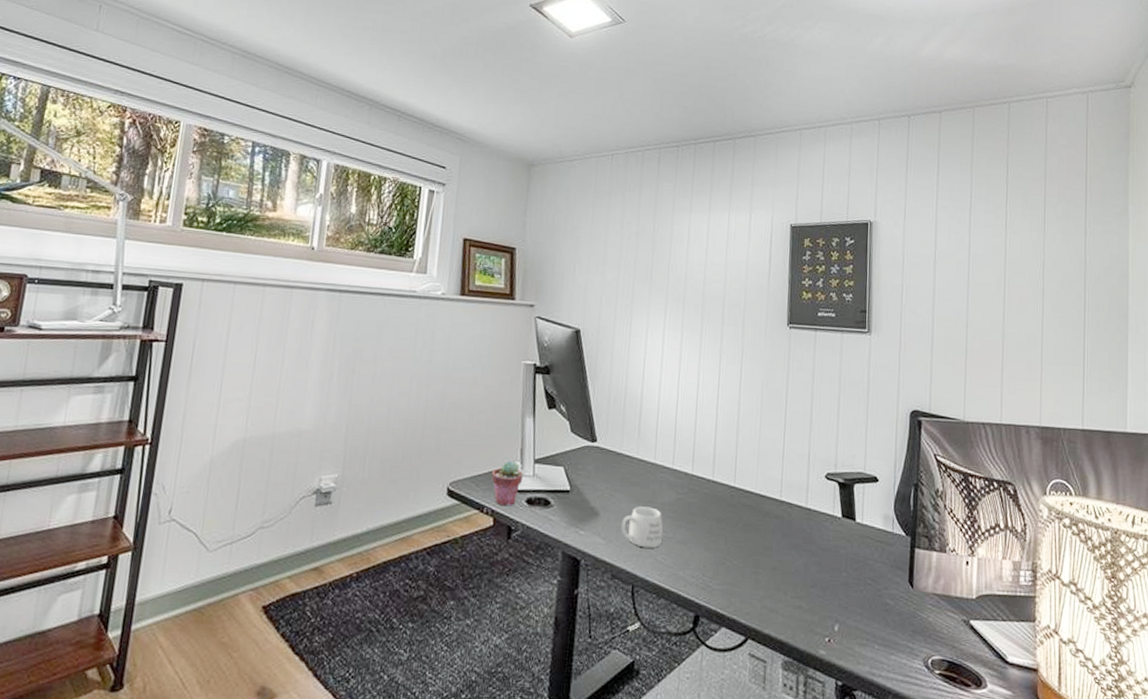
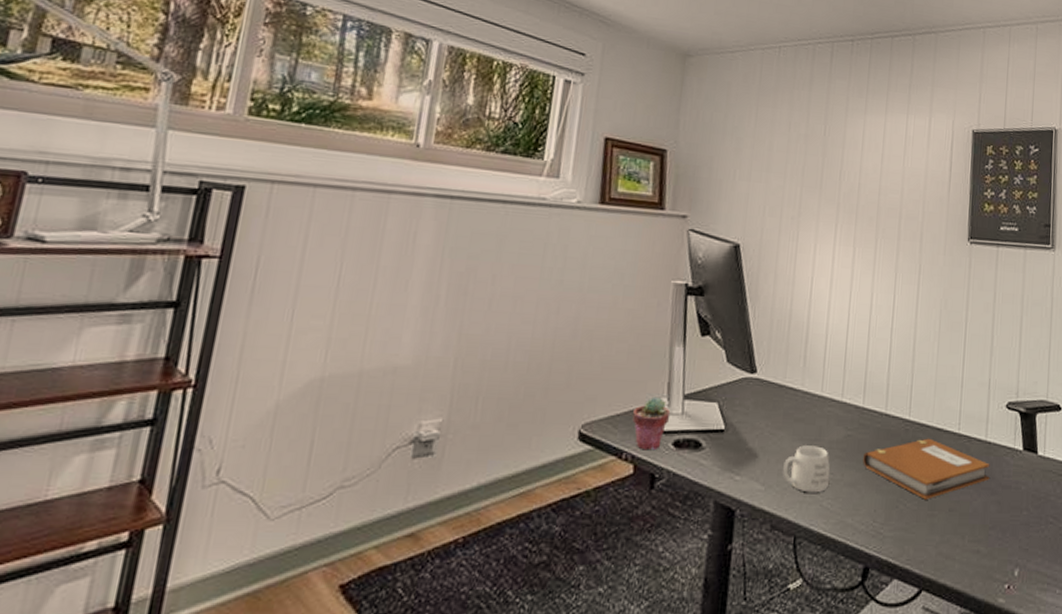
notebook: none [692,503,811,558] -> present [863,438,990,500]

